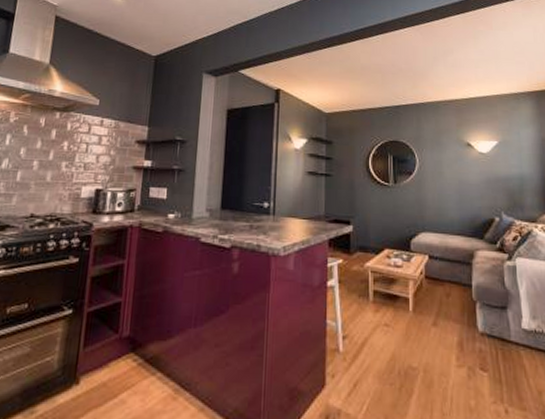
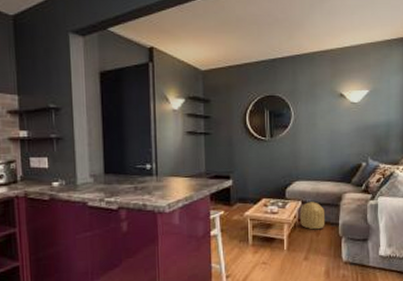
basket: none [427,257,456,290] -> present [300,202,326,230]

